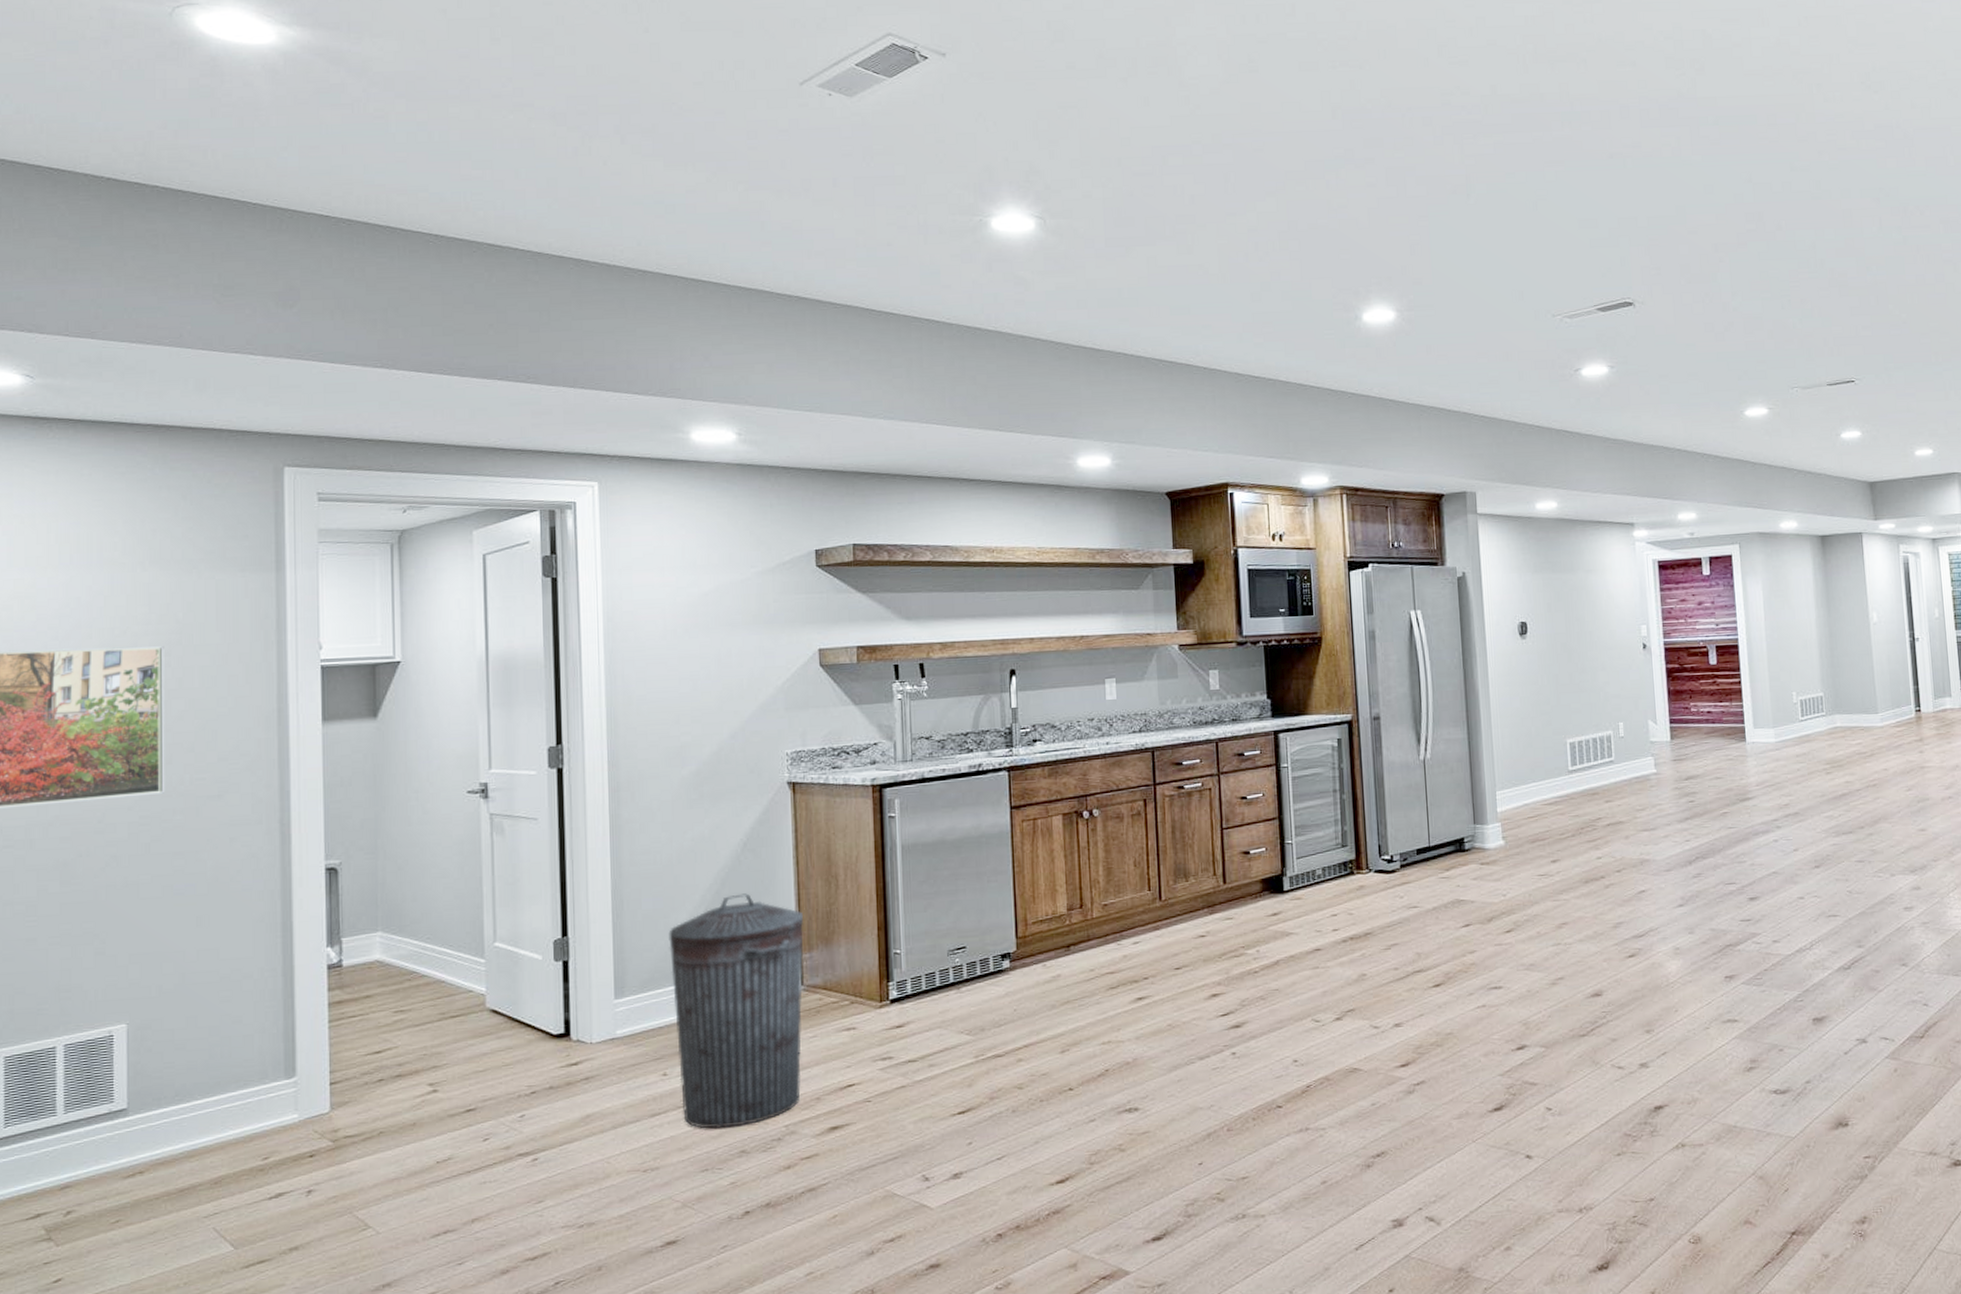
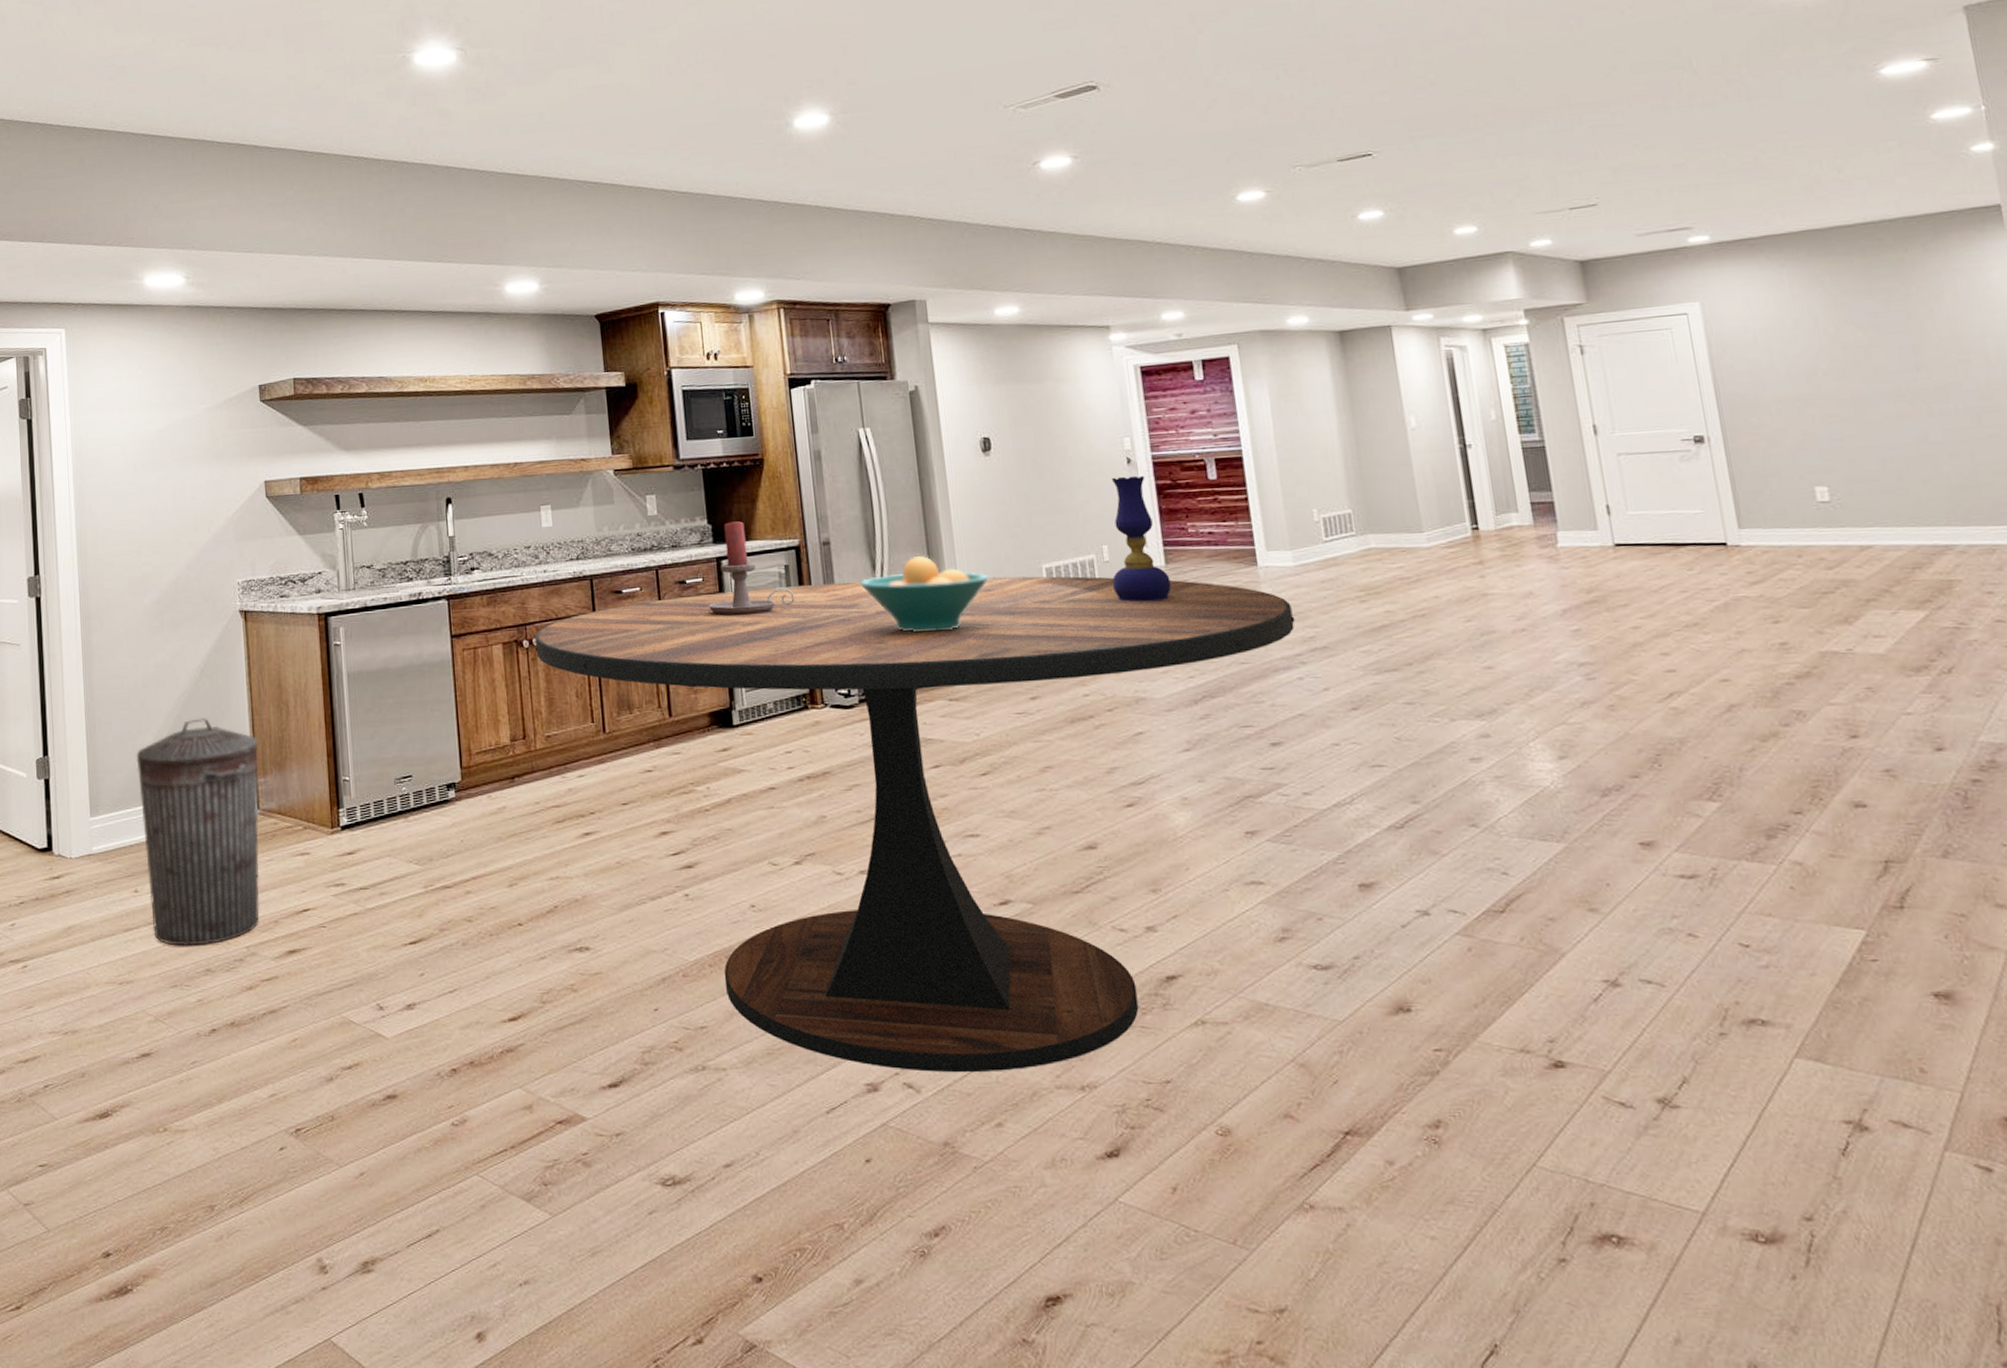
dining table: none [1094,750,1774,1205] -> present [535,576,1295,1073]
candle holder: none [1265,697,1346,787] -> present [709,521,795,616]
fruit bowl: none [1405,731,1521,801] -> present [859,556,989,632]
oil lamp: none [1625,659,1675,774] -> present [1111,475,1172,602]

